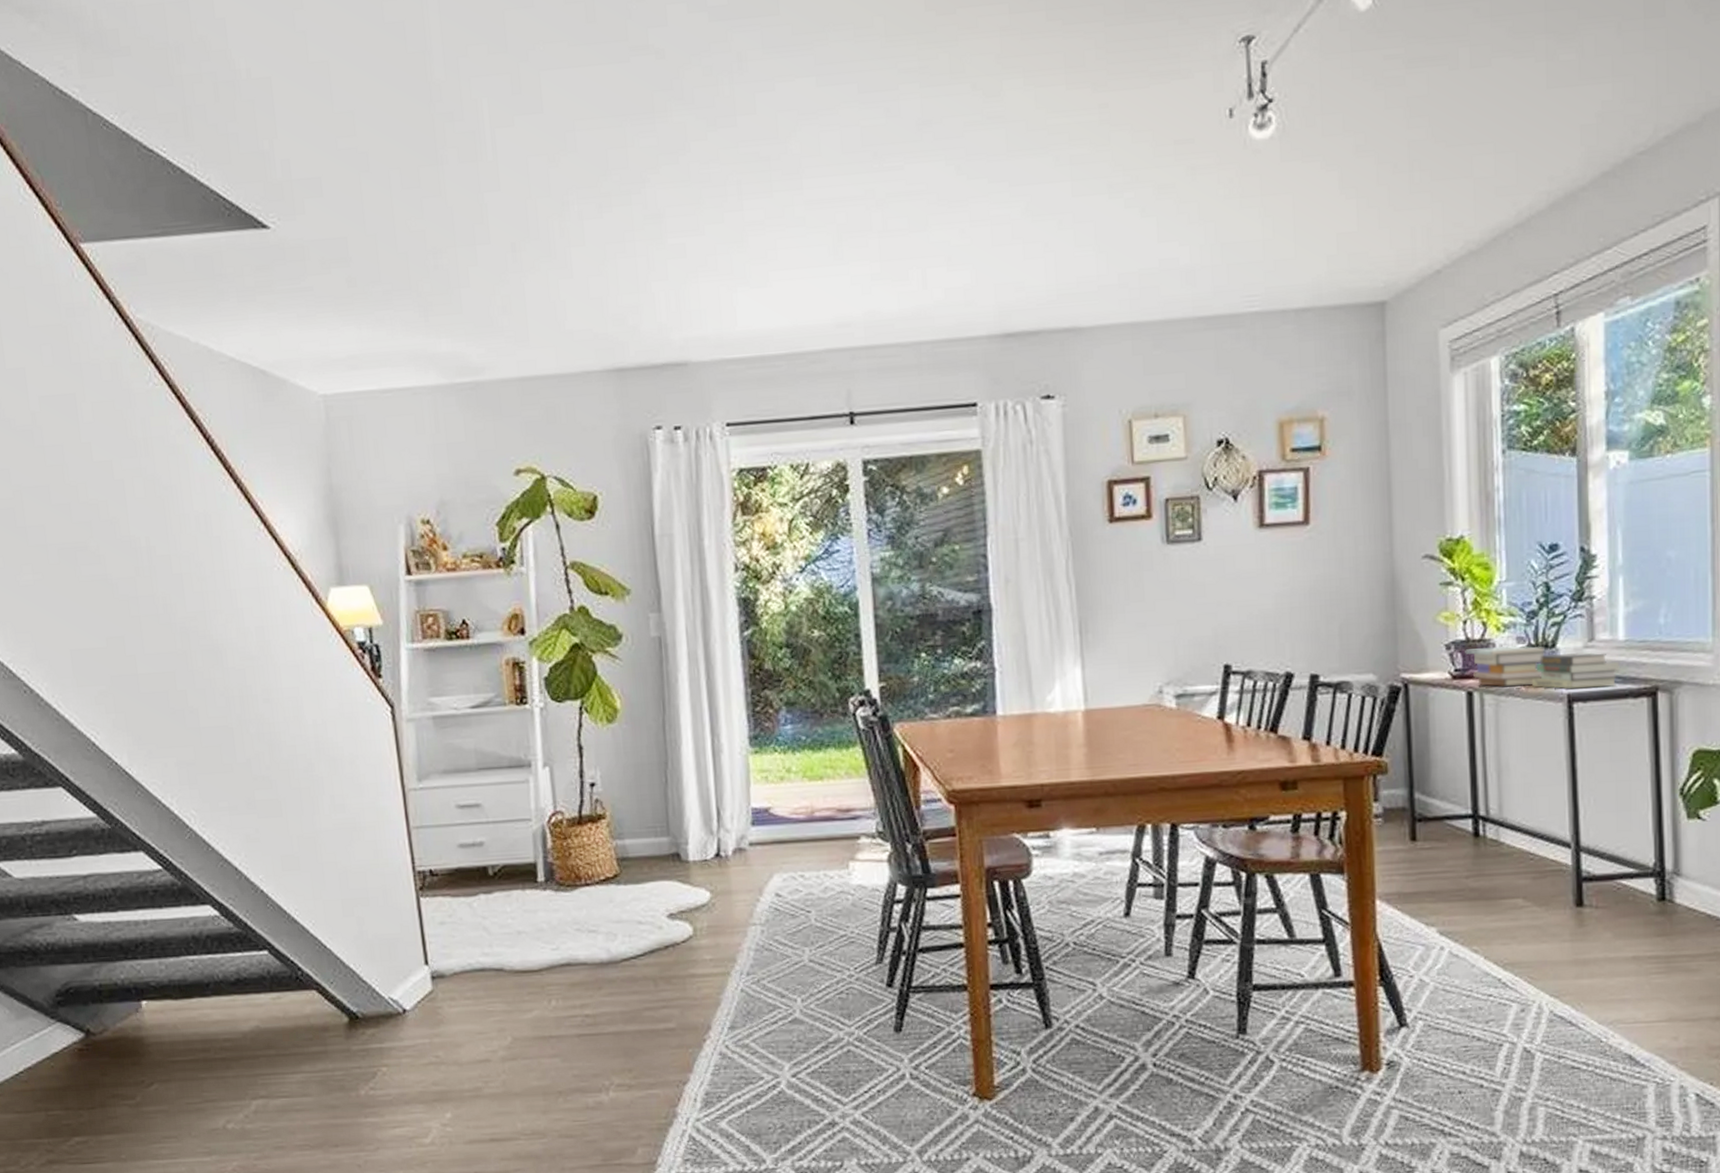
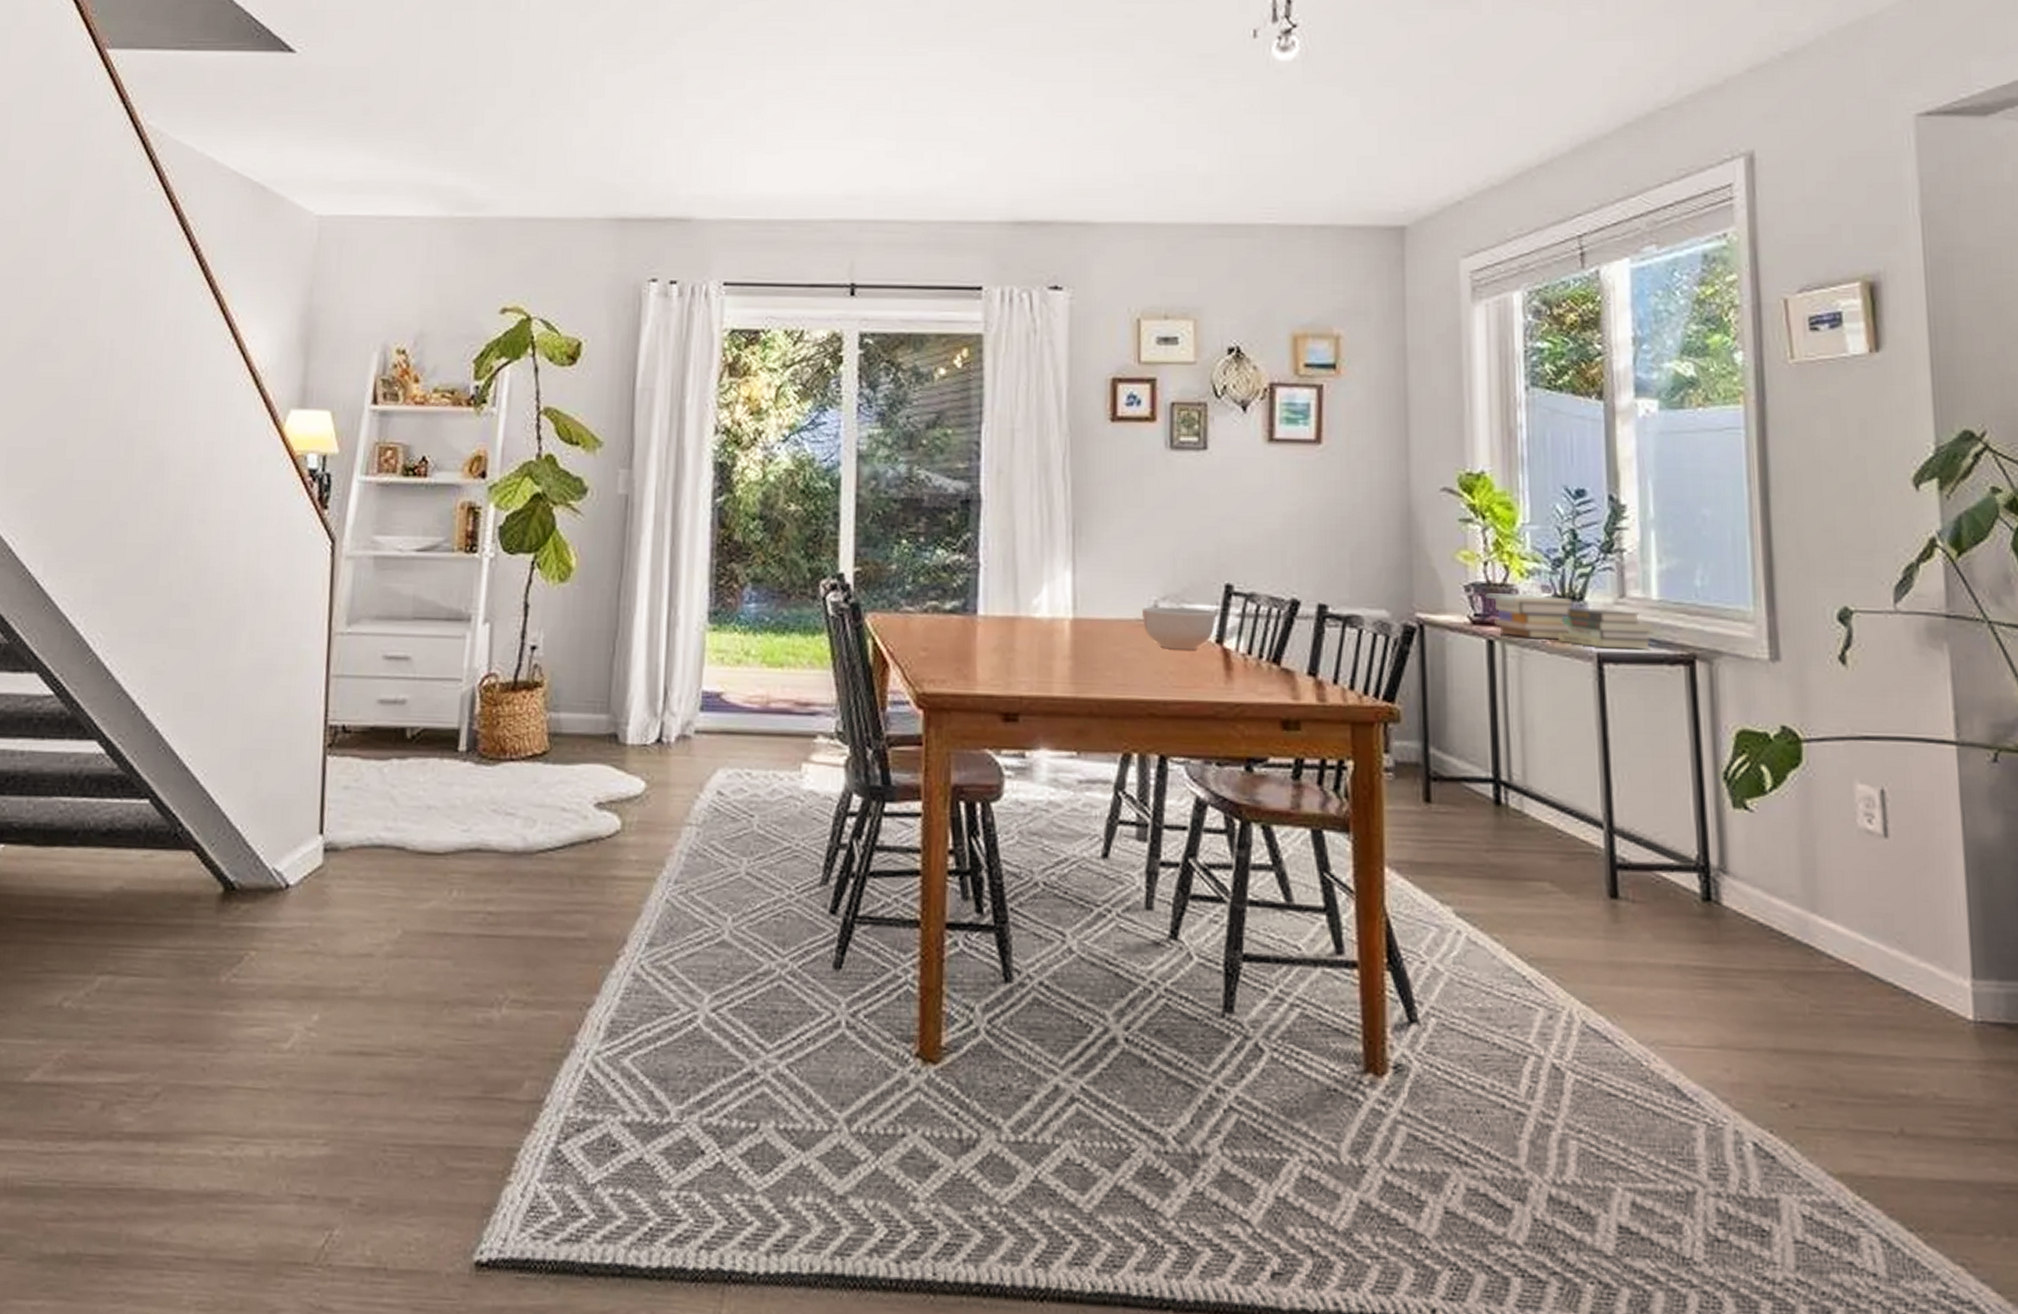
bowl: none [1147,689,1217,729] -> present [1141,606,1217,650]

